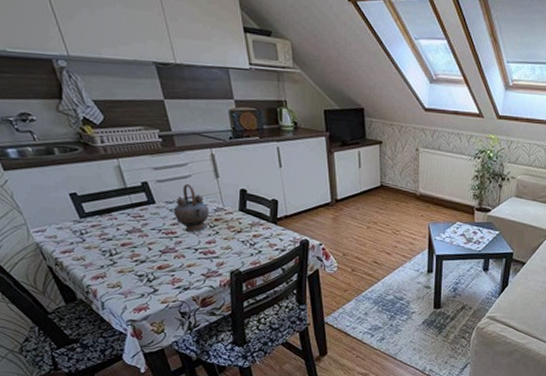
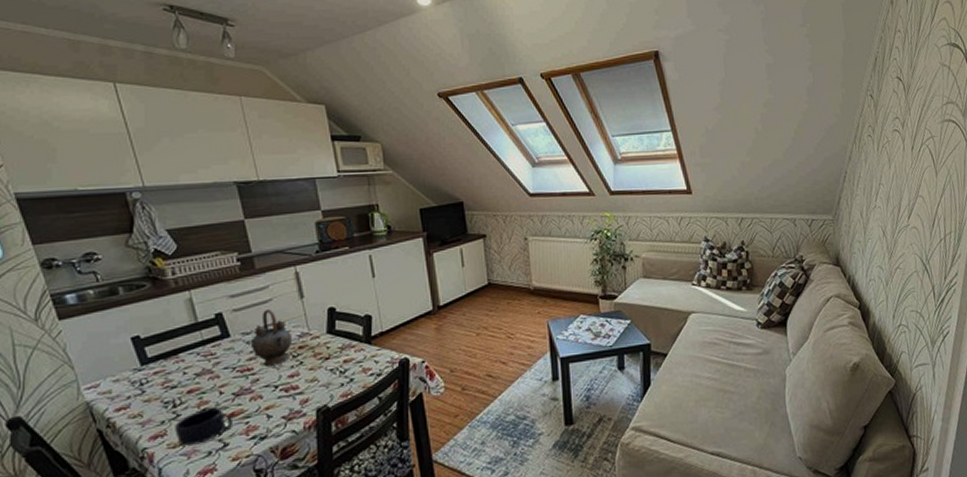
mug: none [112,260,160,288] -> present [175,408,232,446]

